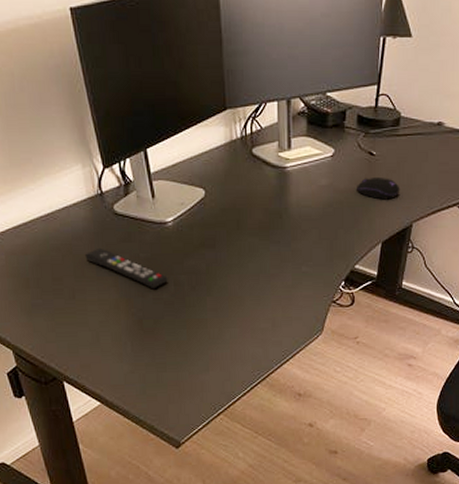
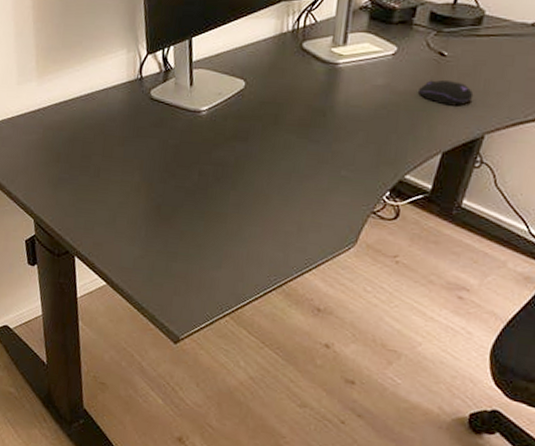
remote control: present [85,247,168,289] -> none [116,130,193,177]

